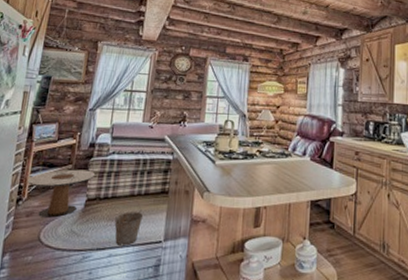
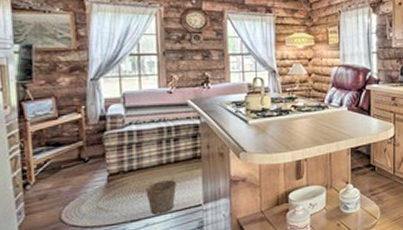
side table: present [27,169,95,218] -> none [31,144,112,199]

